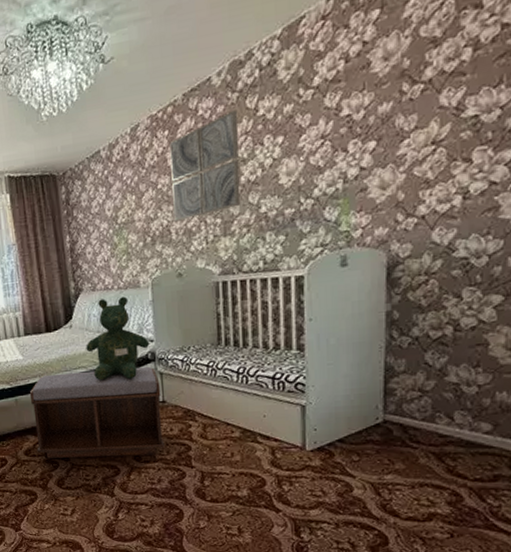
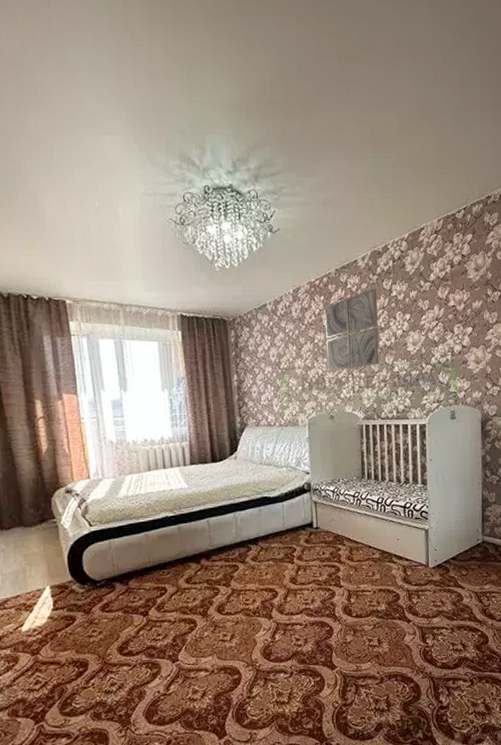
bench: present [29,366,165,458] -> none [193,496,318,585]
teddy bear: present [86,296,150,381] -> none [249,433,306,509]

